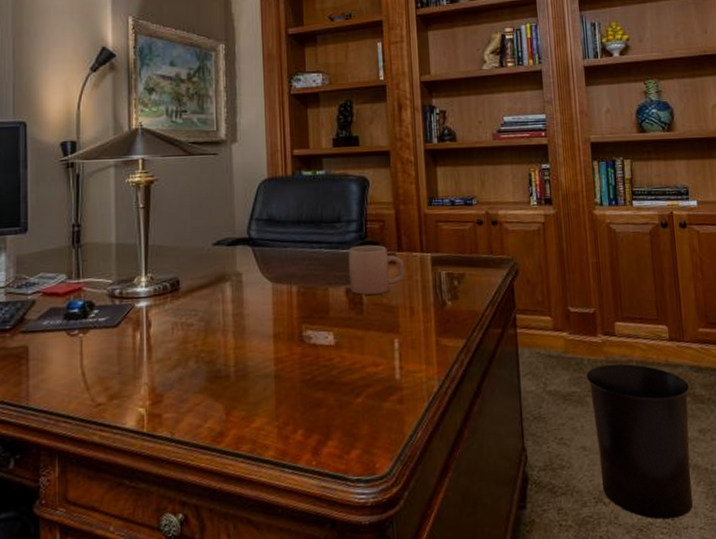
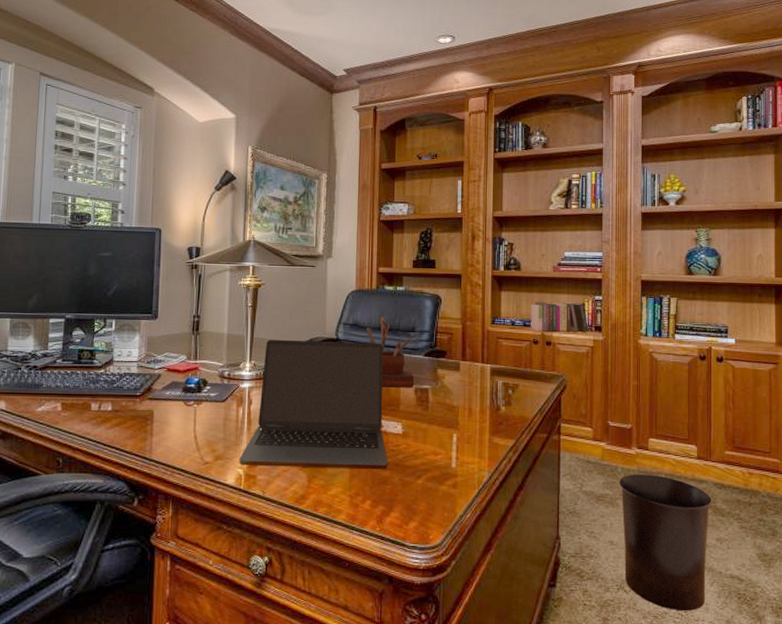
laptop: none [139,239,321,404] -> present [239,339,388,470]
desk organizer: none [282,207,345,292] -> present [365,316,414,388]
mug: present [348,244,405,296] -> none [418,352,466,396]
books: none [471,173,539,211] -> present [531,301,589,333]

